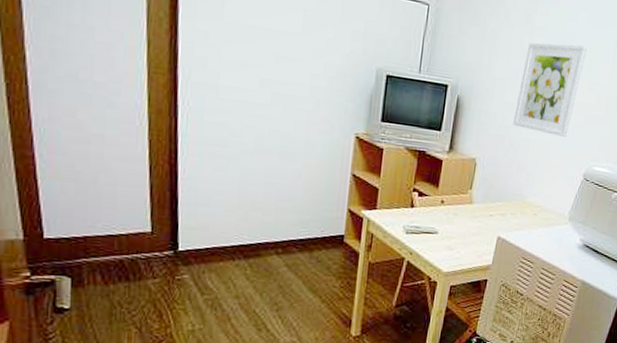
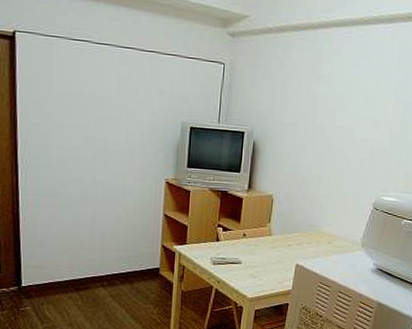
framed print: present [513,42,587,137] -> none [305,87,369,171]

